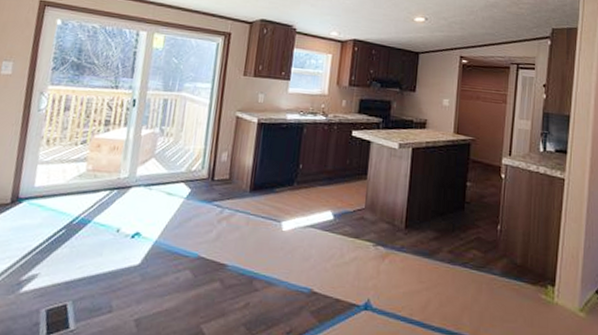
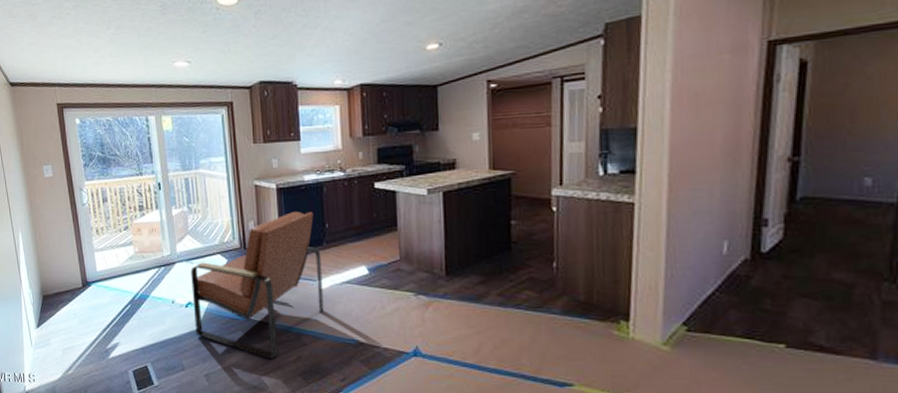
armchair: none [136,147,290,304] -> present [191,211,324,359]

